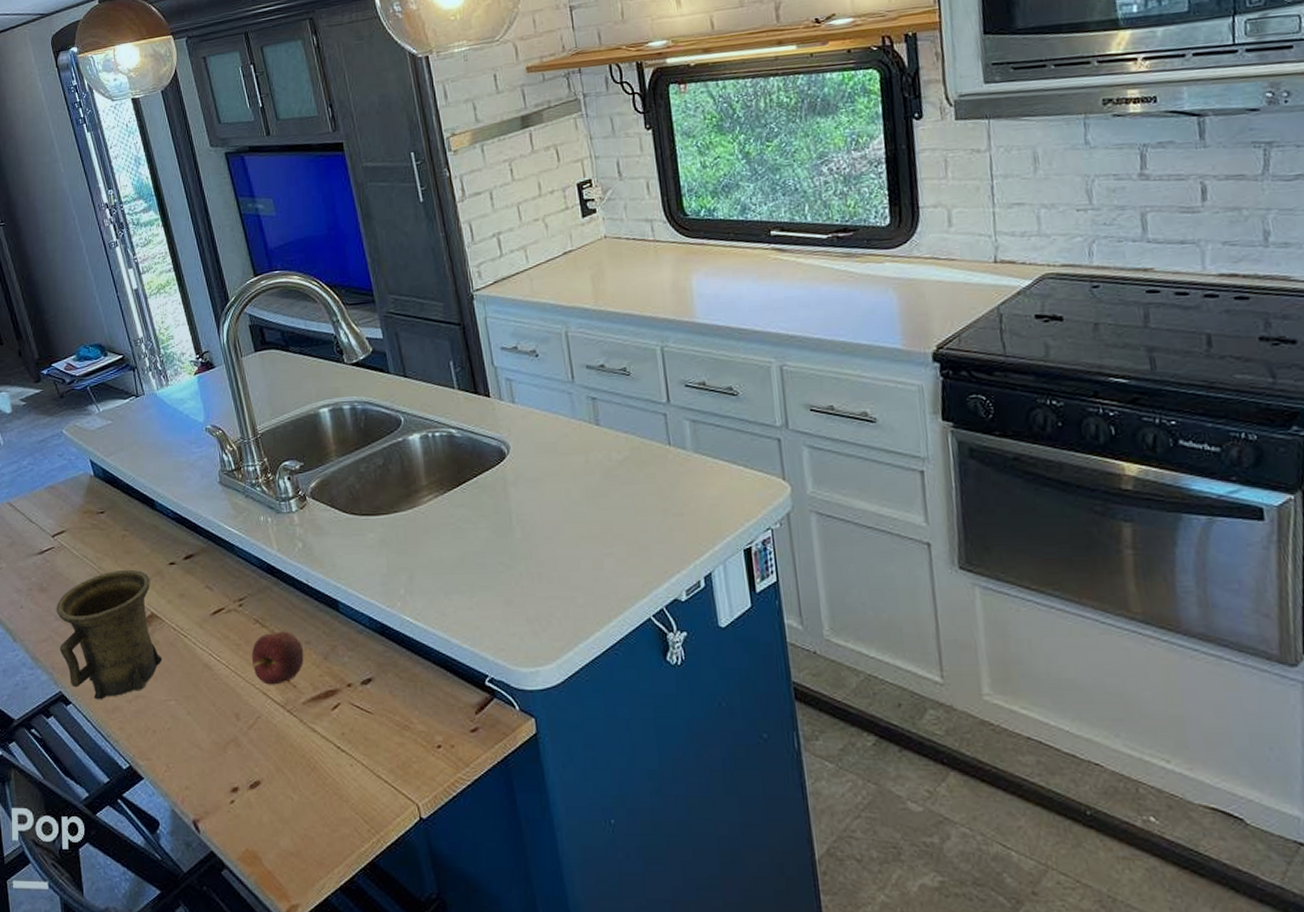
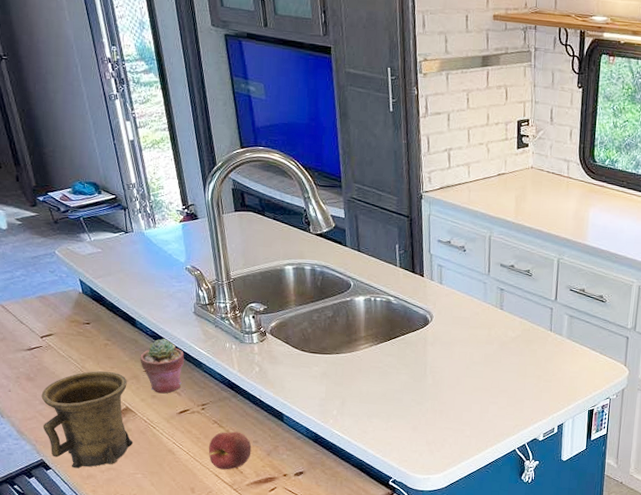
potted succulent: none [162,520,213,591] -> present [140,339,184,394]

